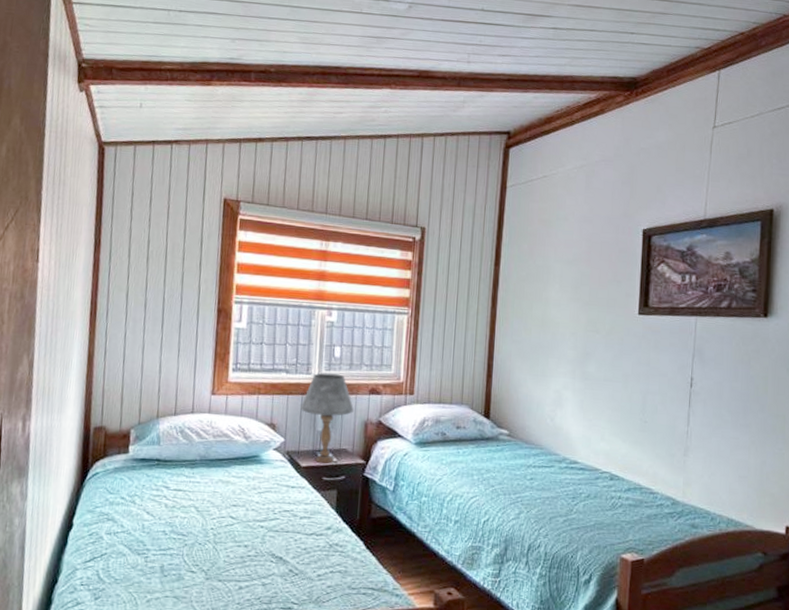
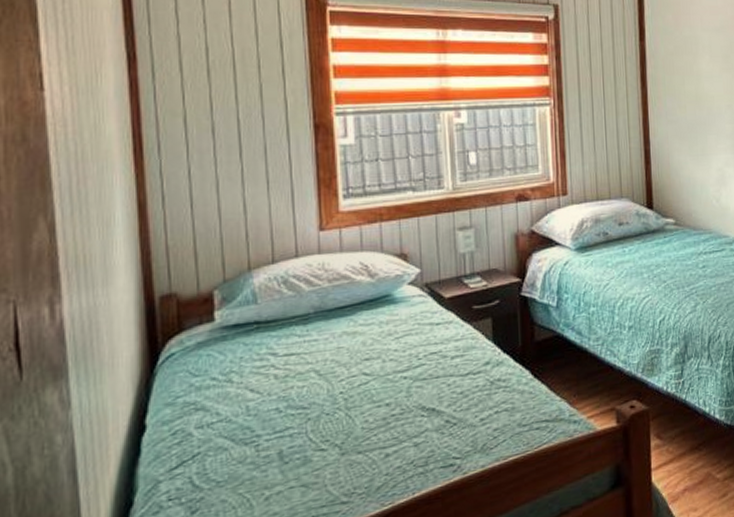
table lamp: present [300,373,354,465] -> none [436,183,500,291]

